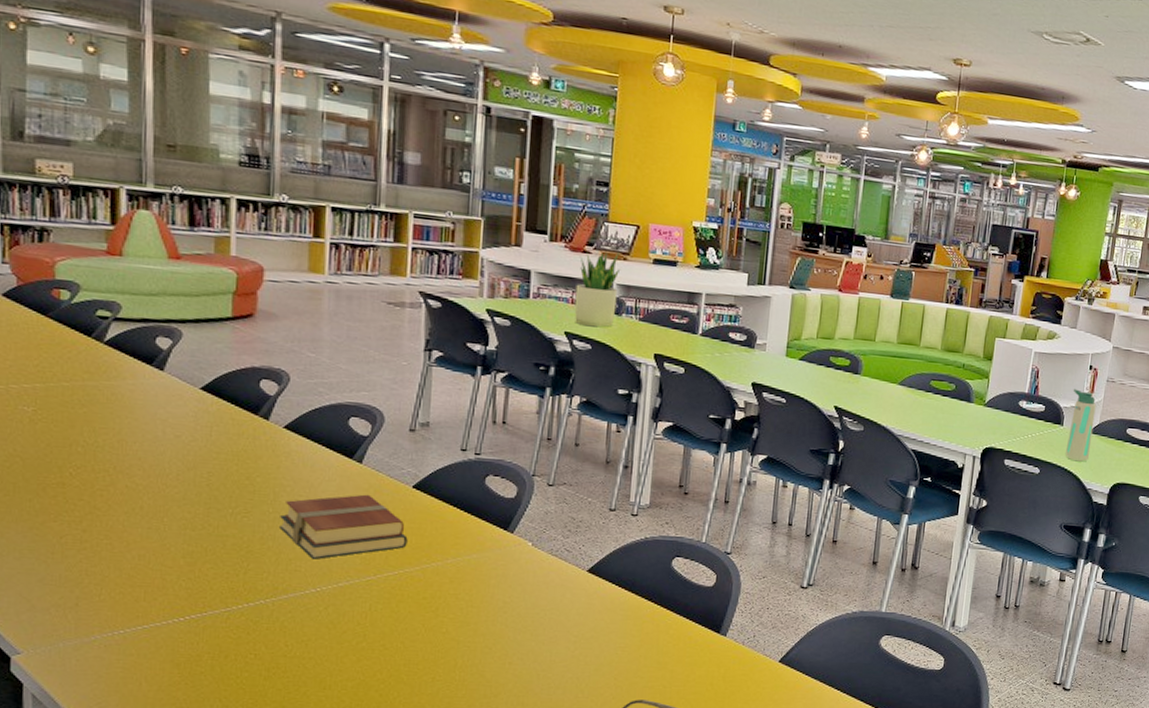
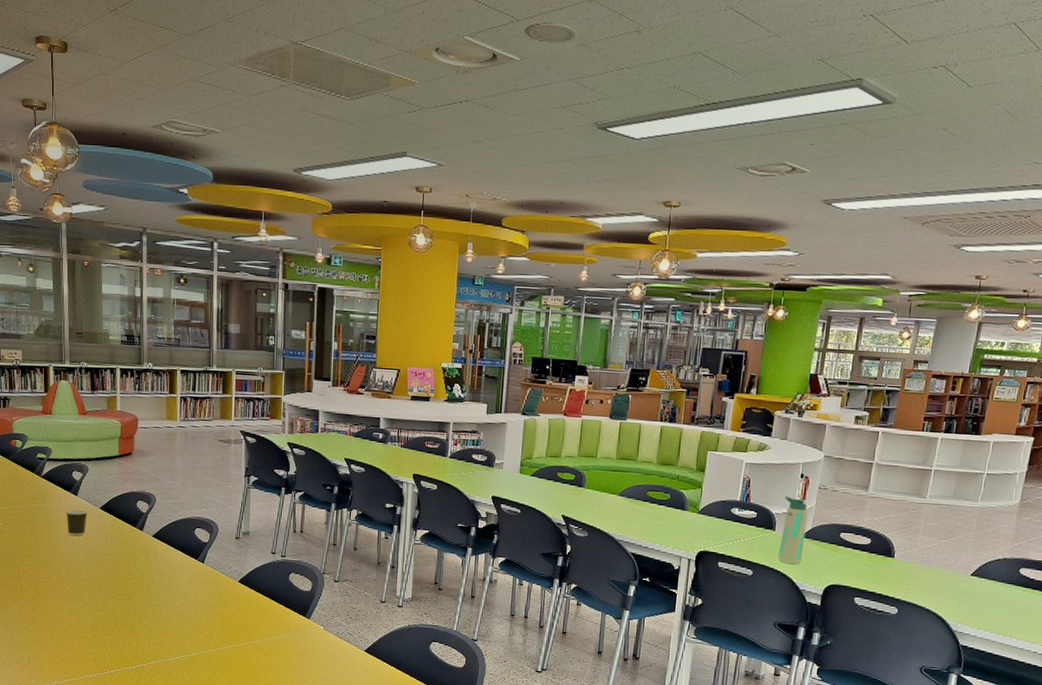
mug: none [145,390,180,427] -> present [66,510,87,536]
books: present [279,494,408,559] -> none [151,587,236,635]
planter: present [574,252,621,328] -> none [351,392,386,454]

